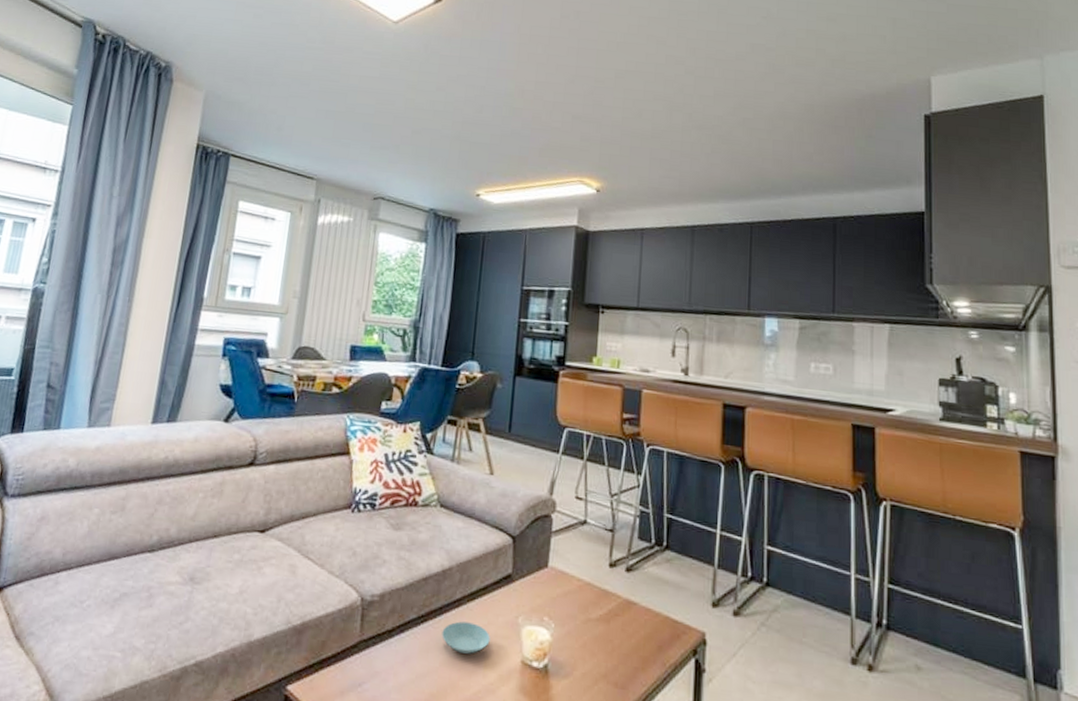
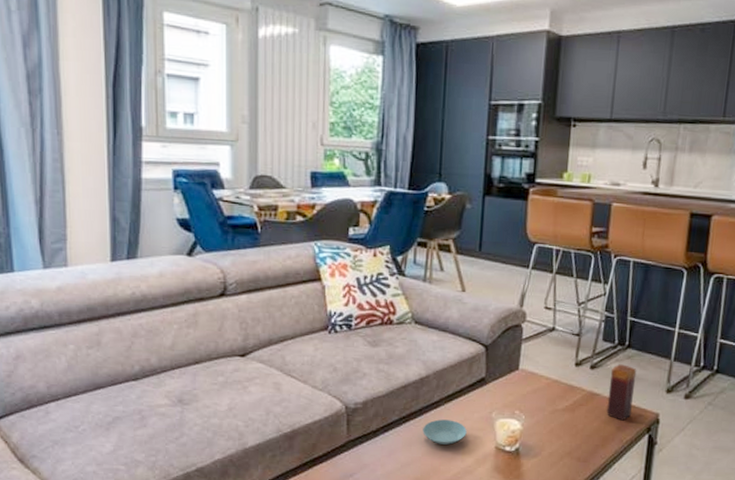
candle: none [645,568,677,639] -> present [606,364,637,421]

